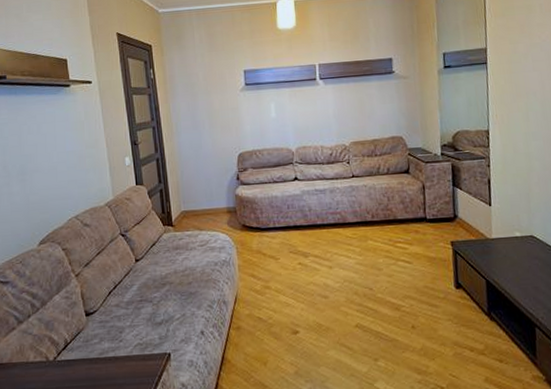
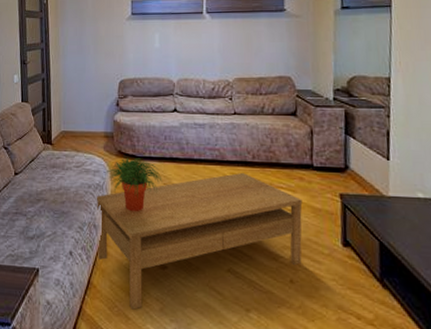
coffee table: none [223,232,421,377] -> present [96,172,303,310]
potted plant: none [231,229,288,284] -> present [106,157,162,212]

